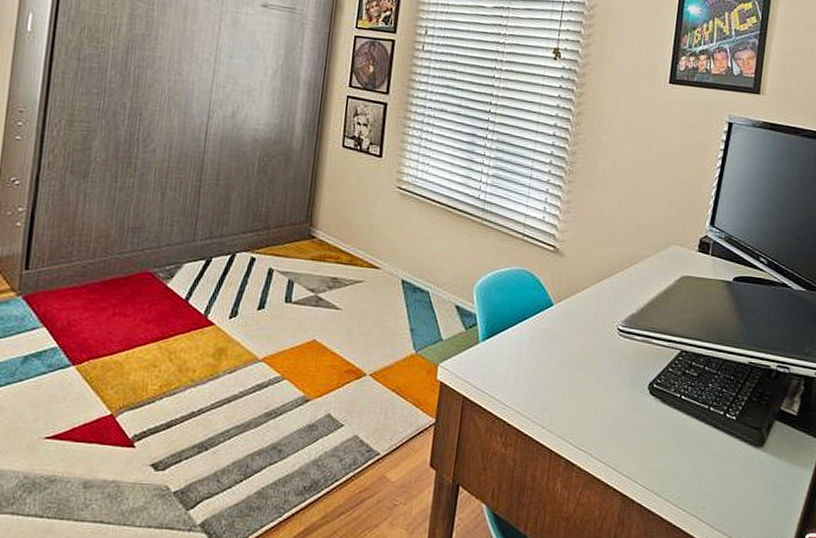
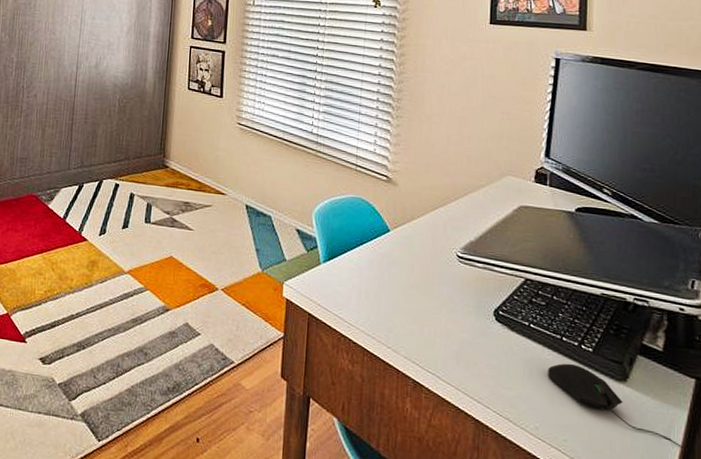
computer mouse: none [693,432,806,507] -> present [548,363,684,449]

